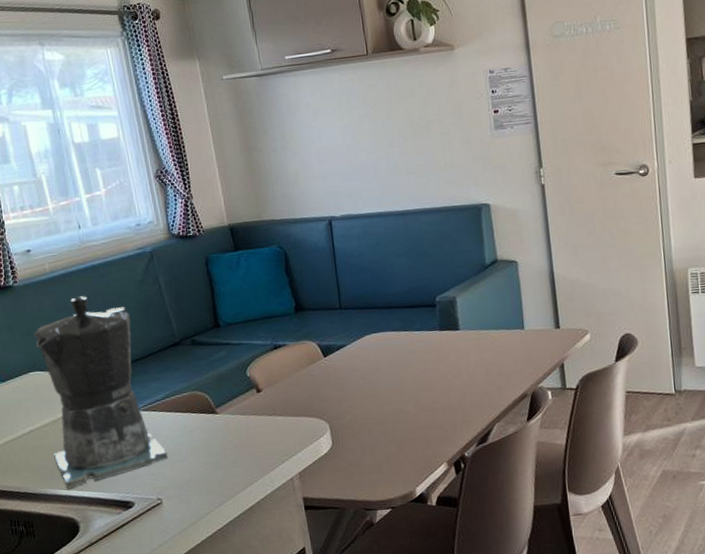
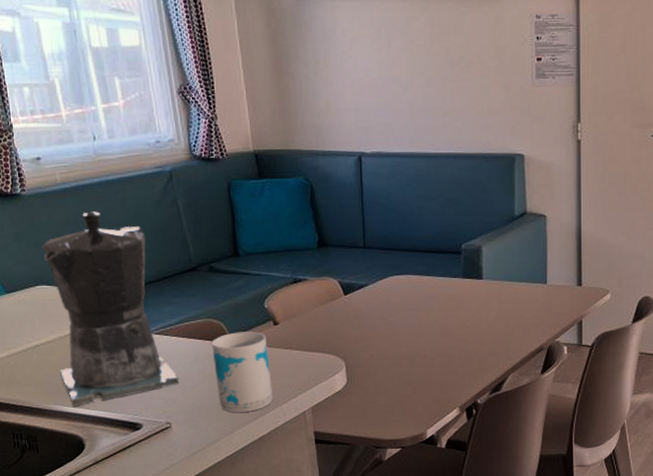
mug: none [197,400,260,484] -> present [212,332,273,413]

